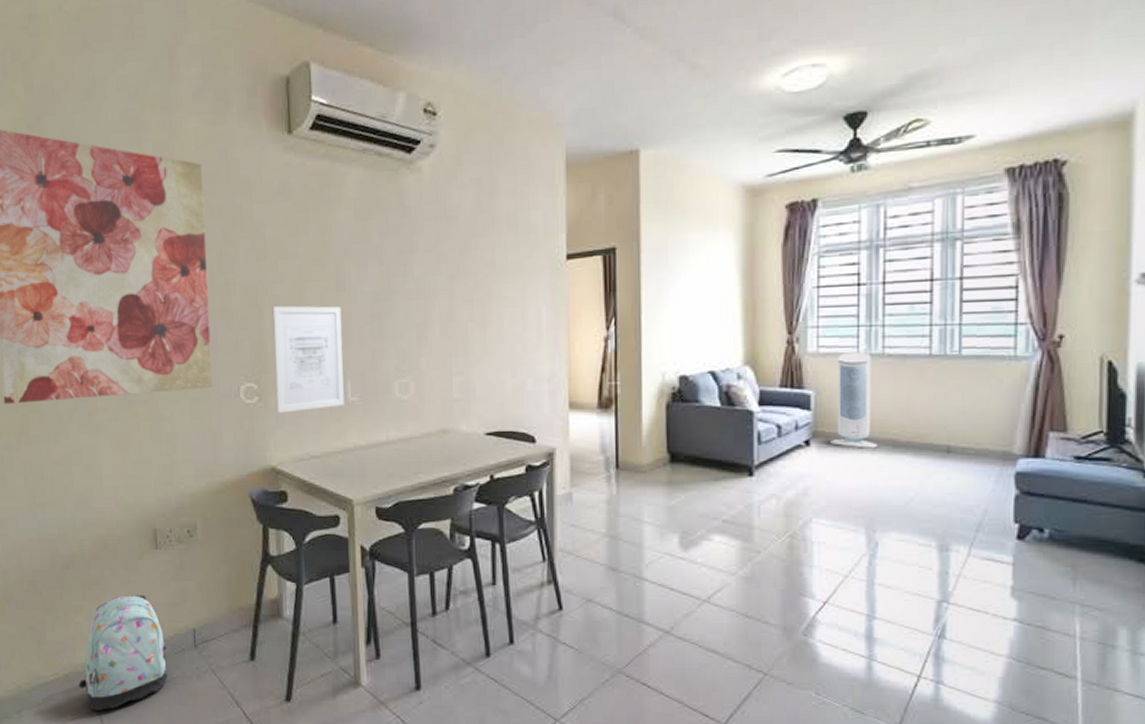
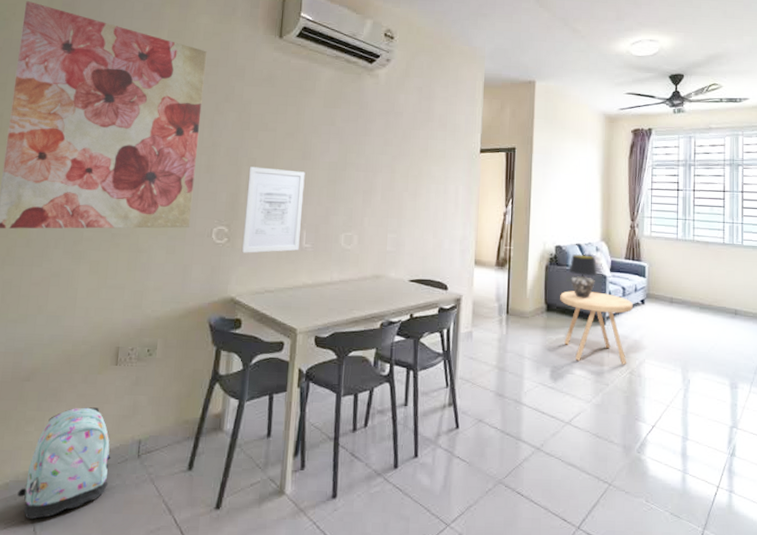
side table: none [688,433,793,526] -> present [560,291,633,365]
table lamp: none [699,384,740,443] -> present [569,253,598,298]
air purifier: present [830,352,879,448] -> none [658,237,691,309]

